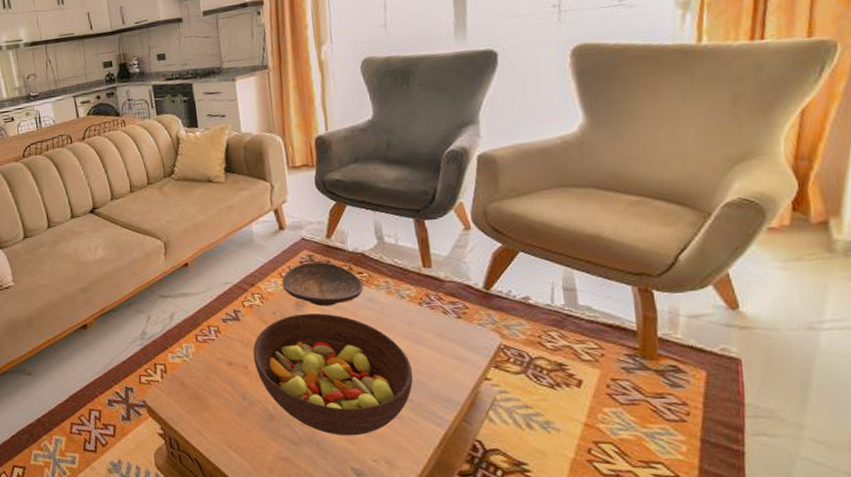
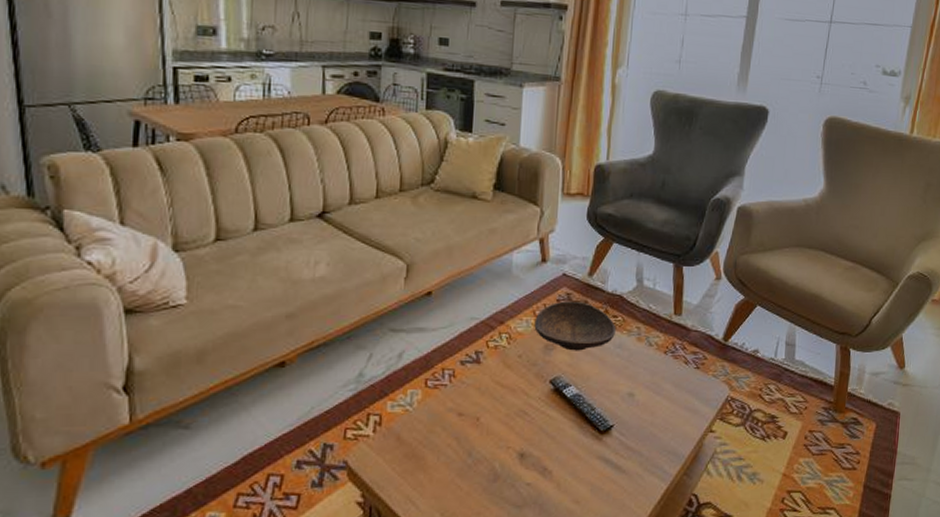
fruit bowl: present [252,313,414,436] -> none [488,358,648,496]

